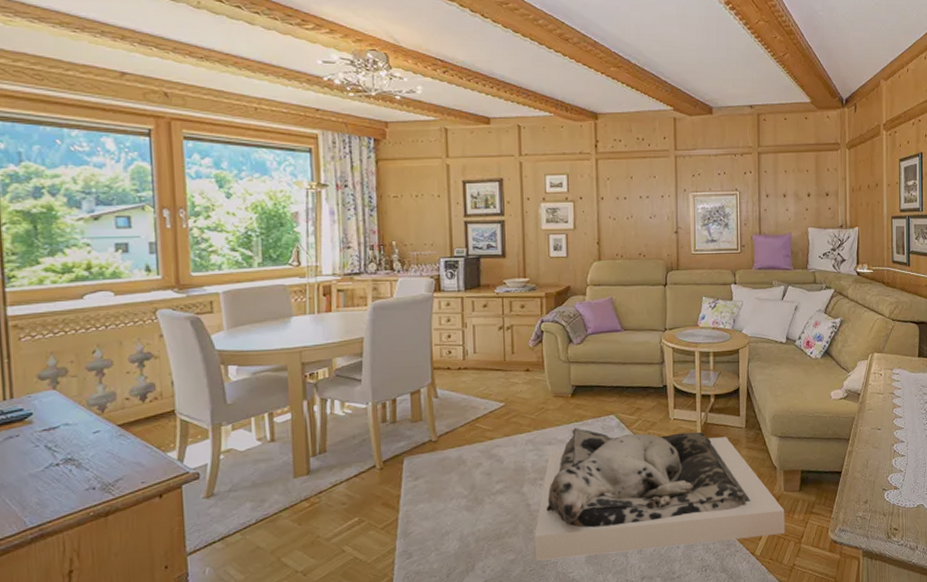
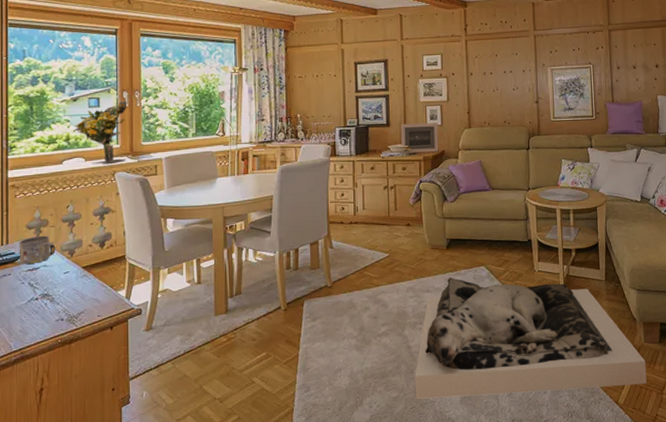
mug: none [28,387,80,424] -> present [19,235,56,265]
bouquet: none [96,220,170,299] -> present [73,100,127,164]
picture frame: none [518,254,564,289] -> present [400,123,439,154]

